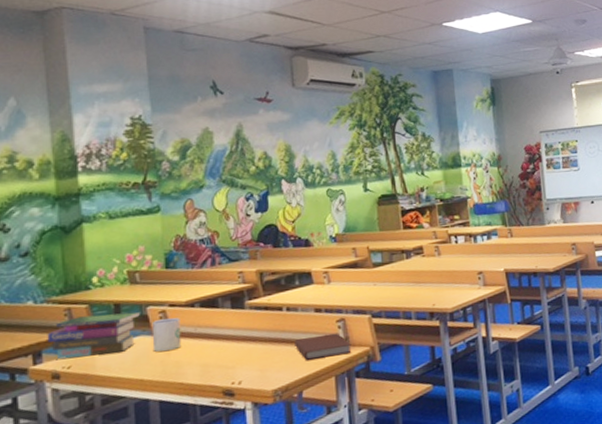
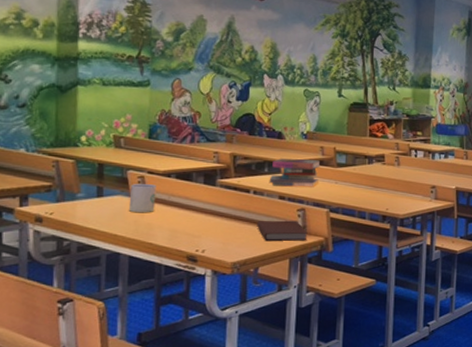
books: present [47,312,140,360] -> none [34,170,121,207]
books: none [301,263,355,299] -> present [269,158,320,187]

